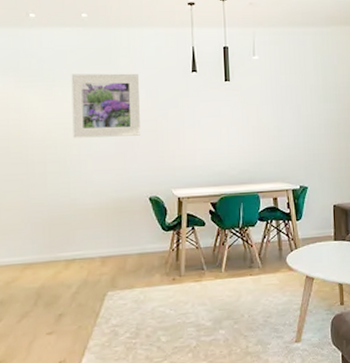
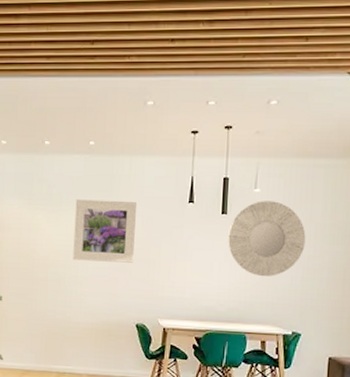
mirror: none [233,67,303,137] -> present [228,201,306,276]

